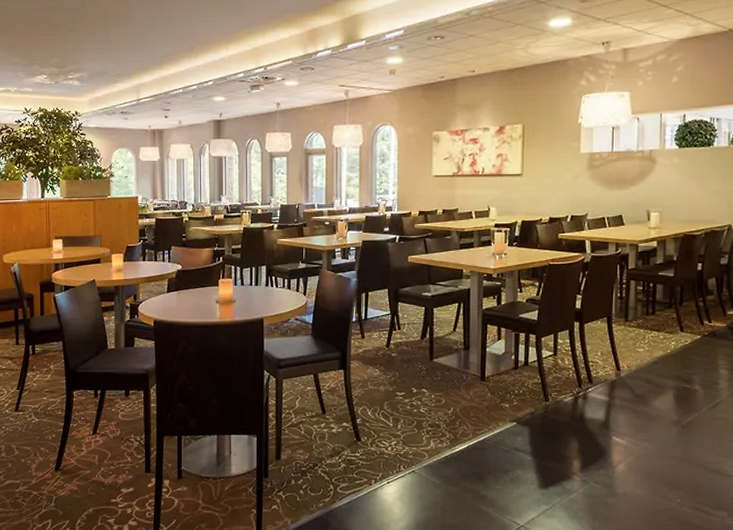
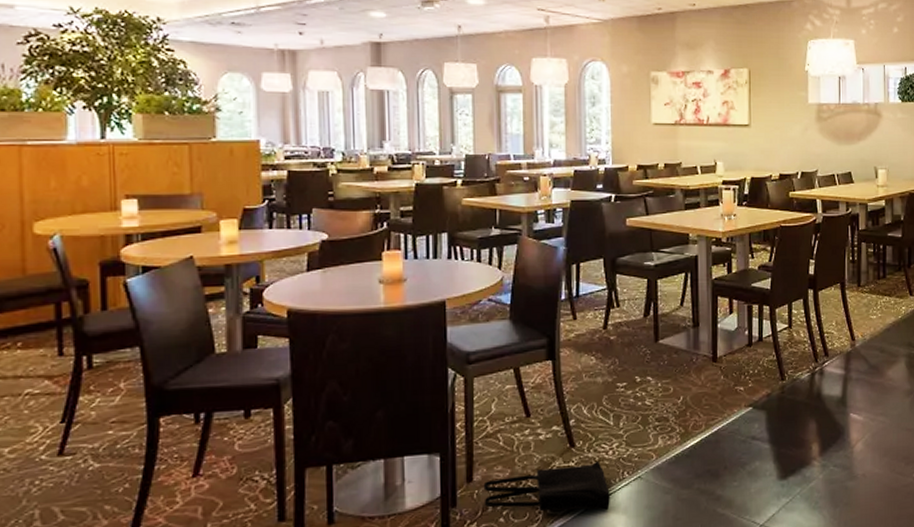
tote bag: none [288,454,388,496] -> present [483,460,610,512]

